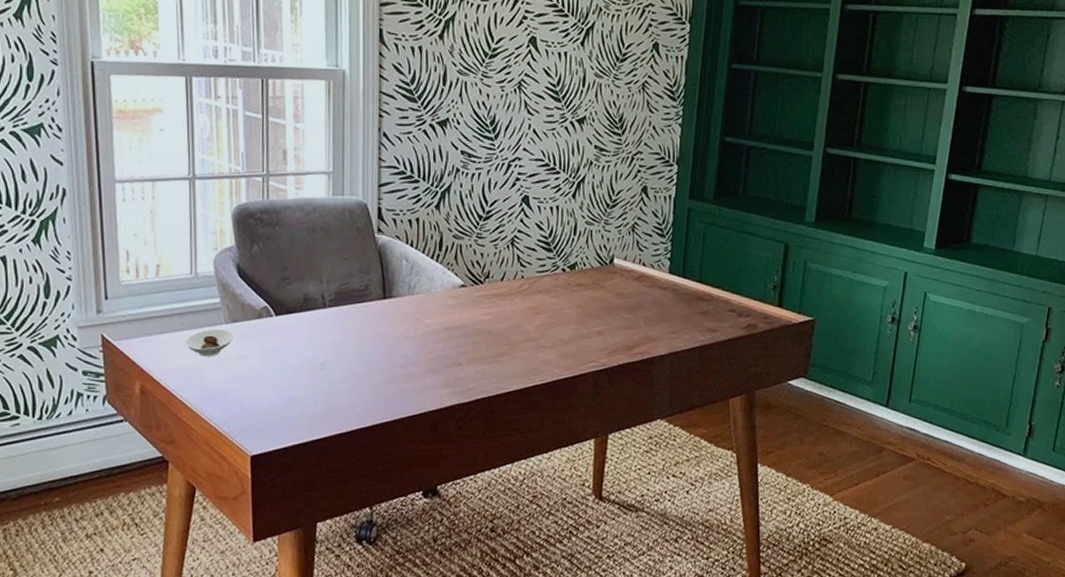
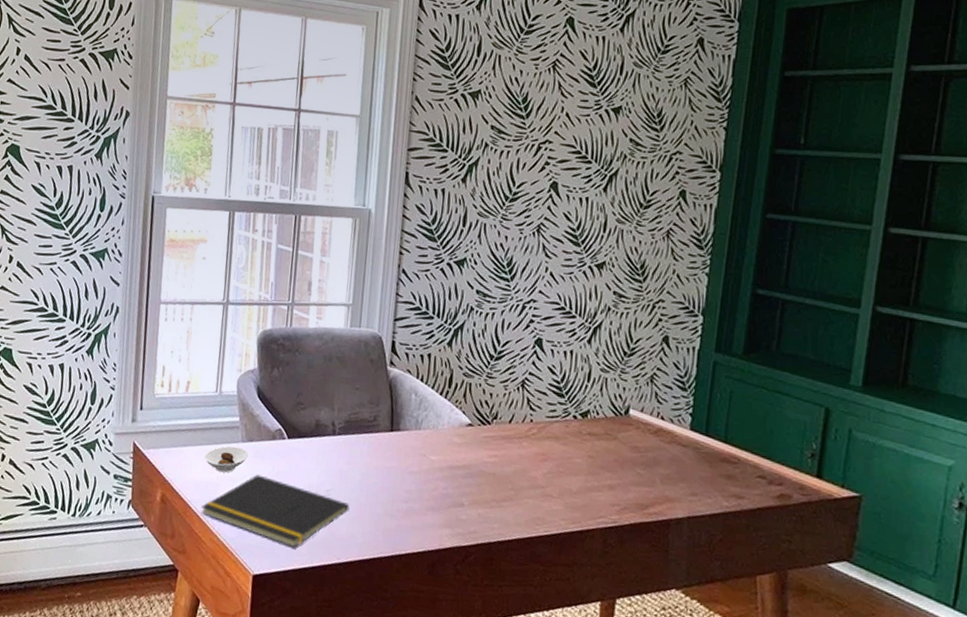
notepad: none [186,355,347,425] -> present [200,474,350,548]

